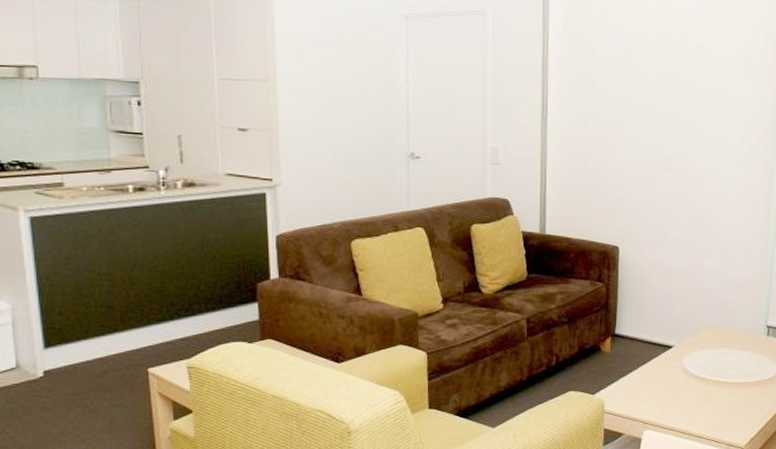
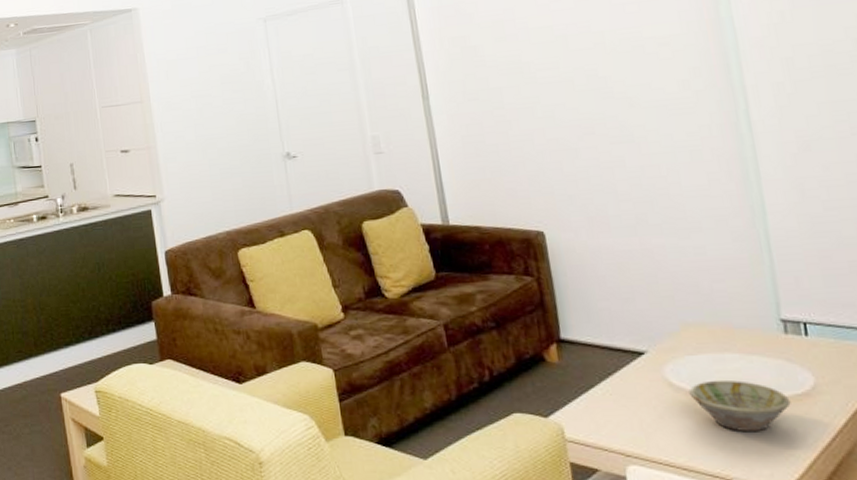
bowl: none [697,368,760,406] -> present [689,379,791,433]

